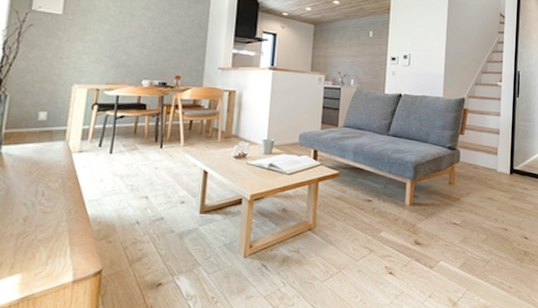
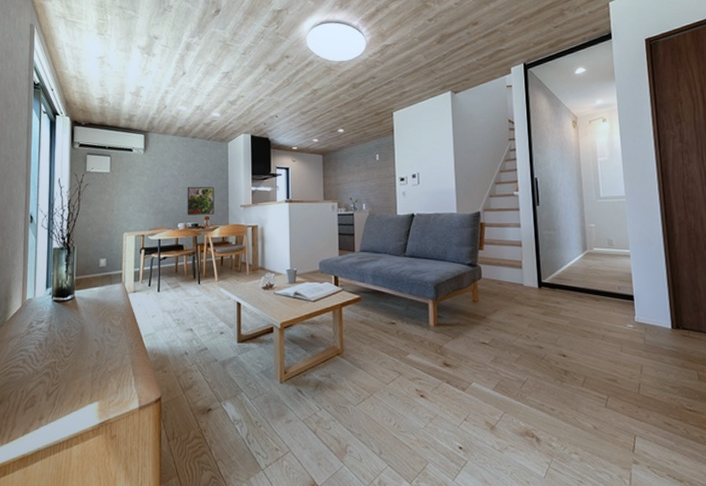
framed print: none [154,41,190,74] -> present [187,186,214,215]

